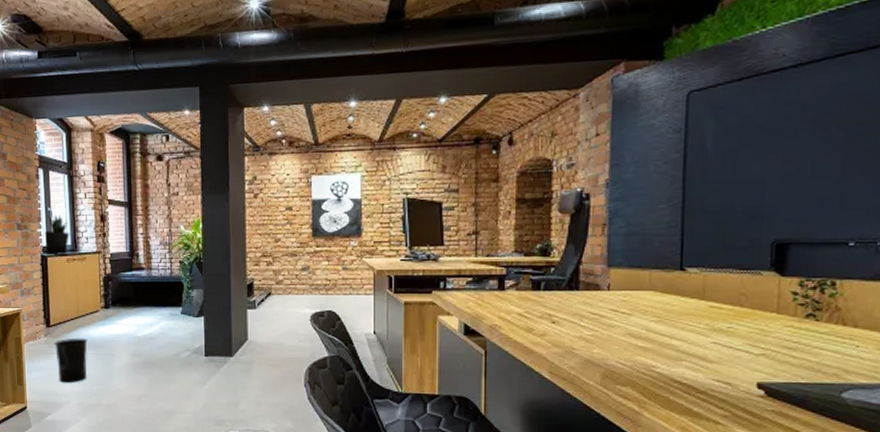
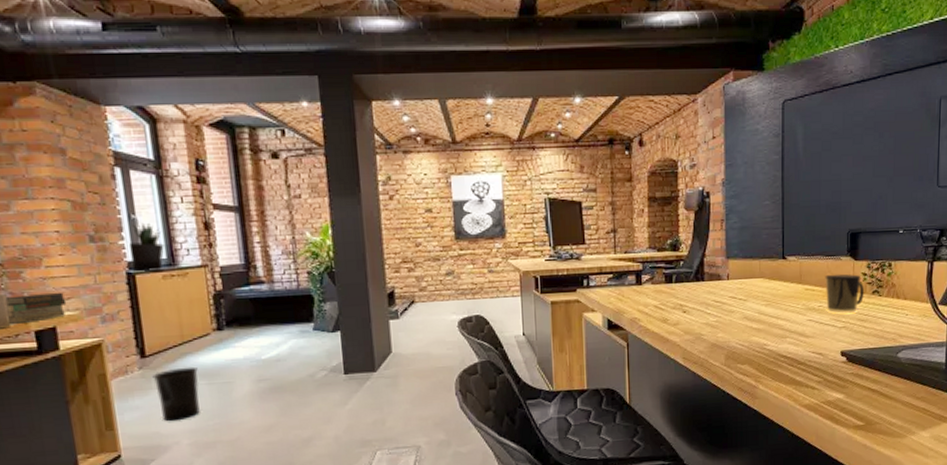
mug: none [737,291,794,338] -> present [825,274,864,314]

